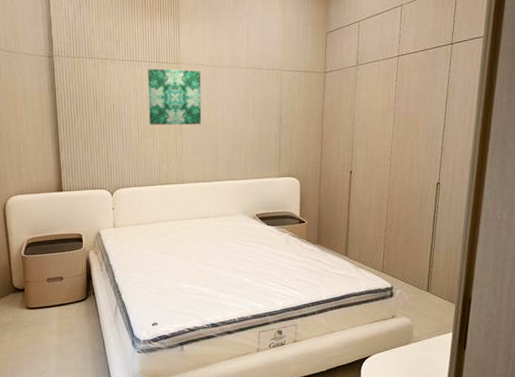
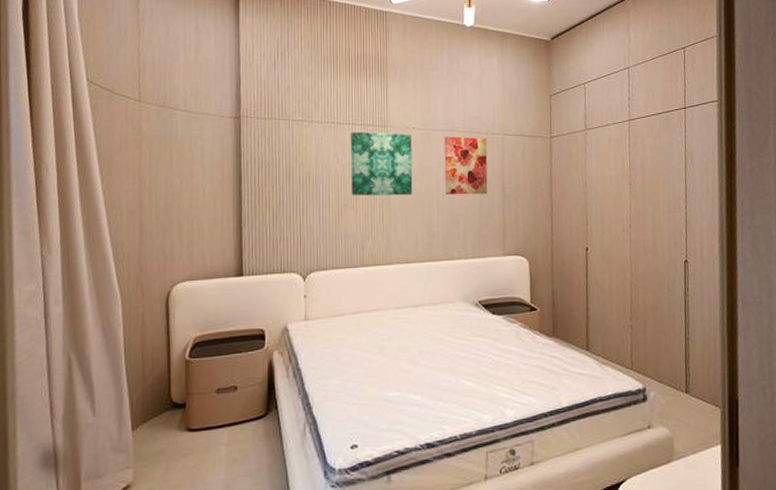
wall art: none [229,72,267,125] -> present [444,136,488,195]

